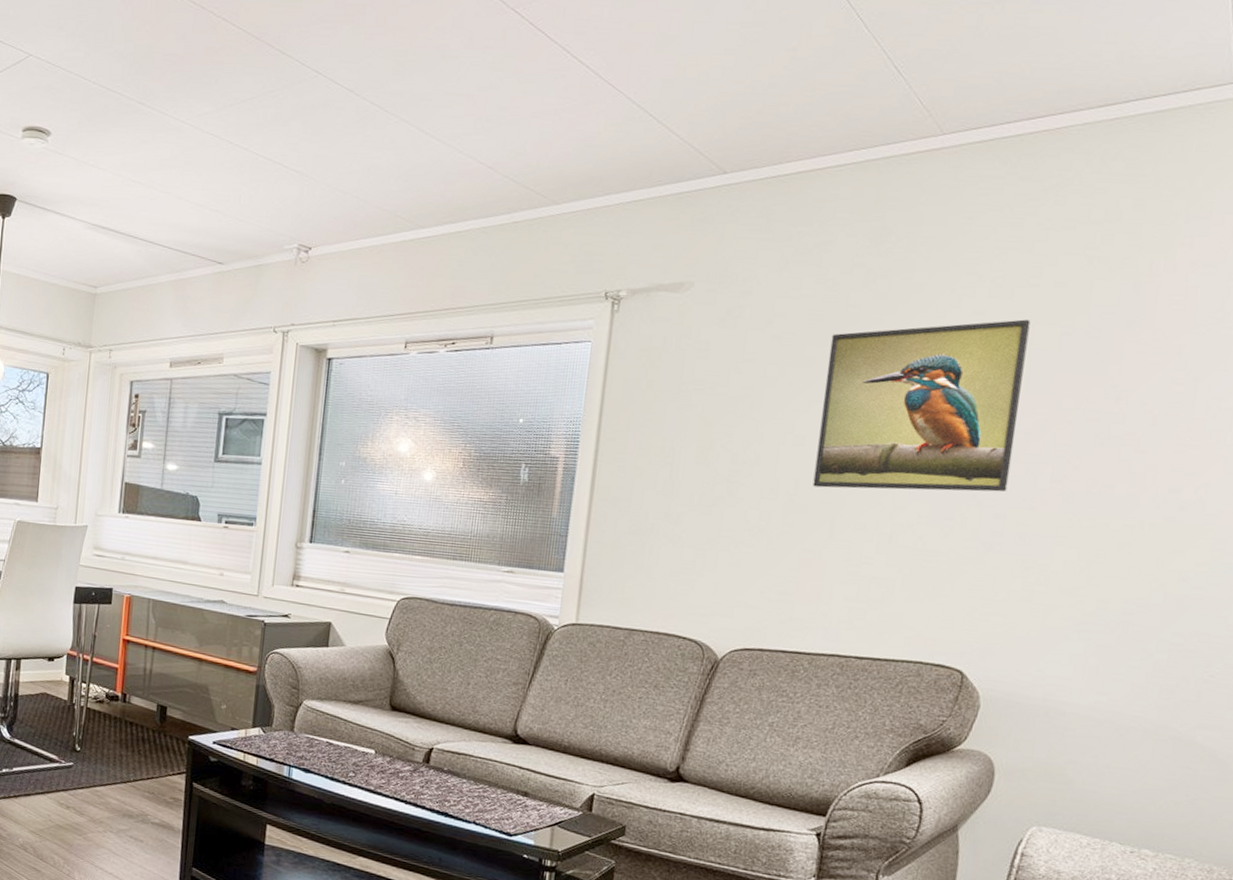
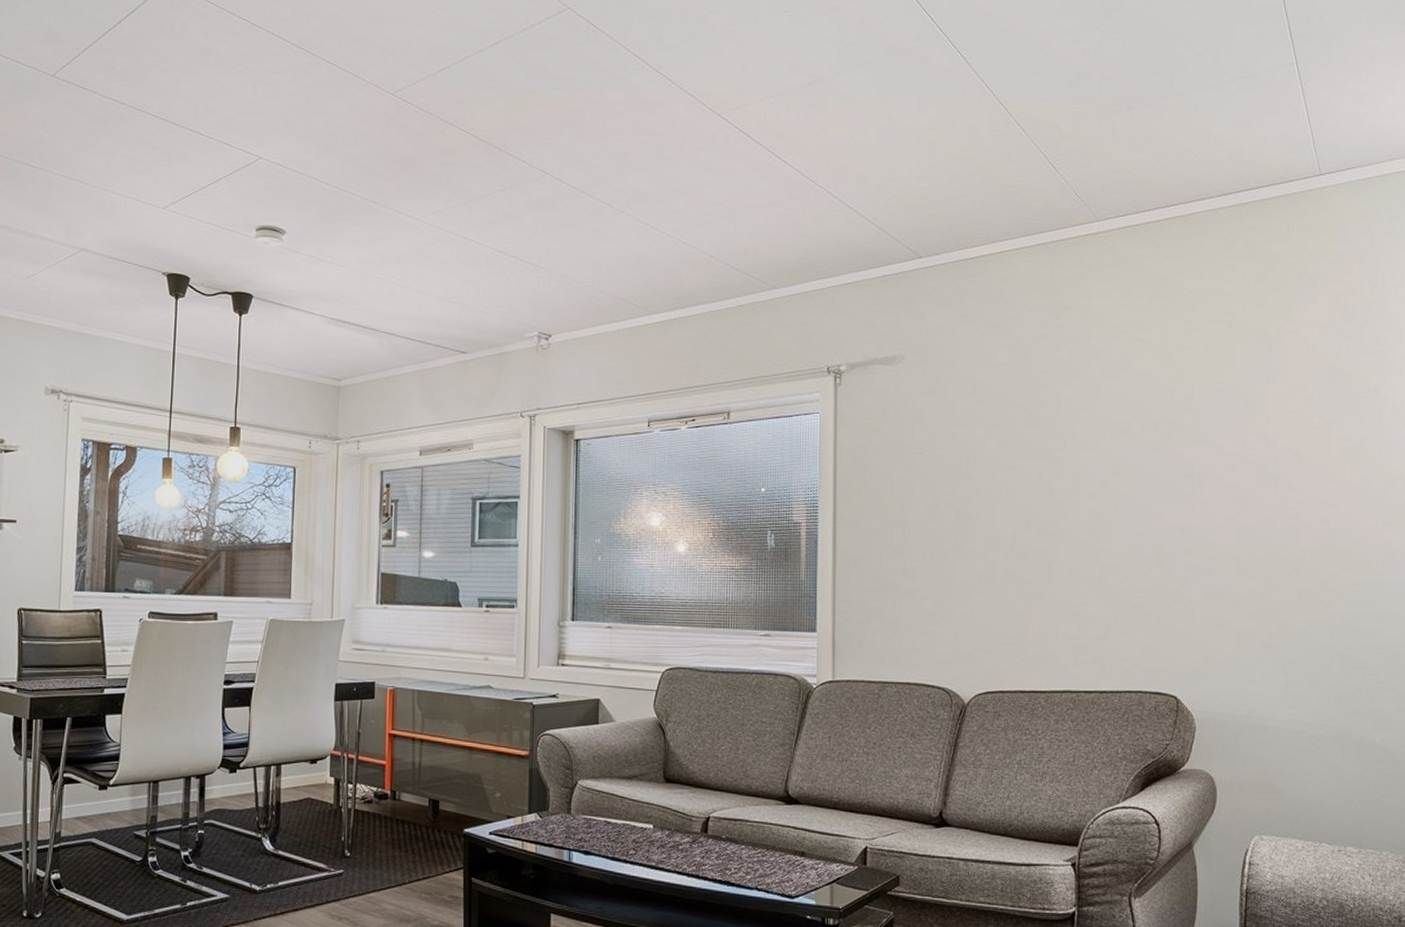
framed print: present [812,319,1031,492] -> none [1027,378,1191,537]

